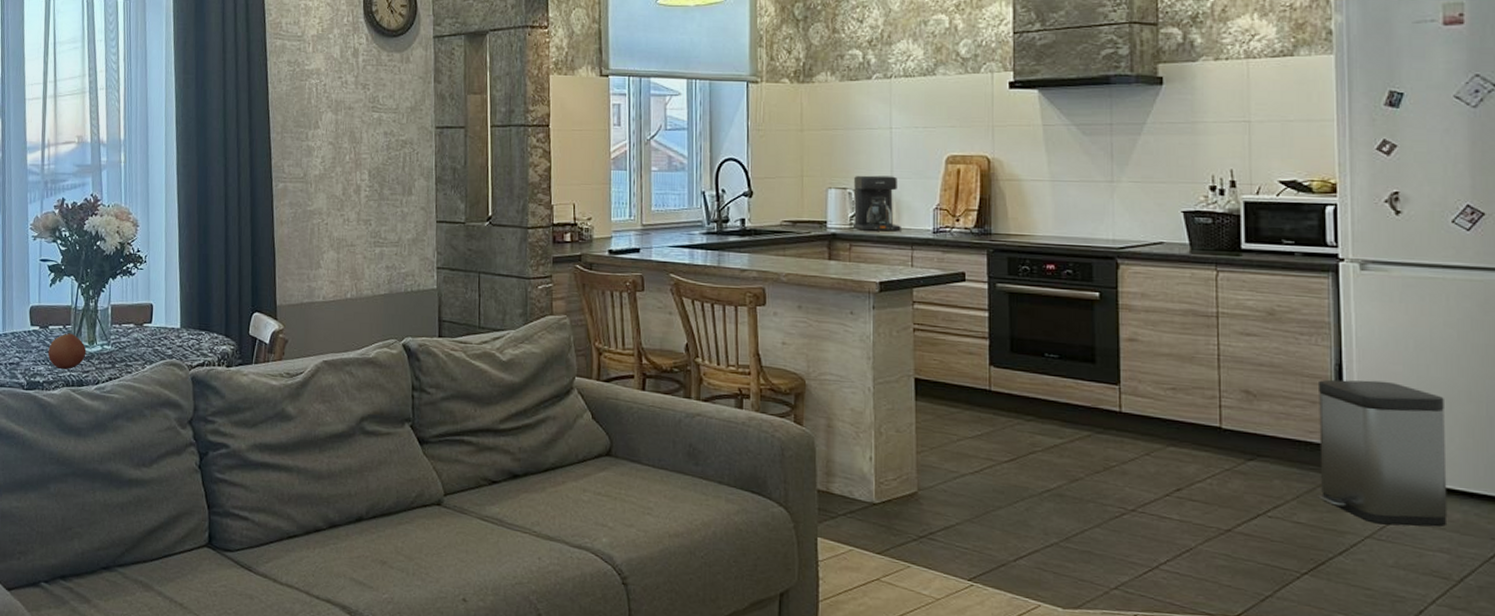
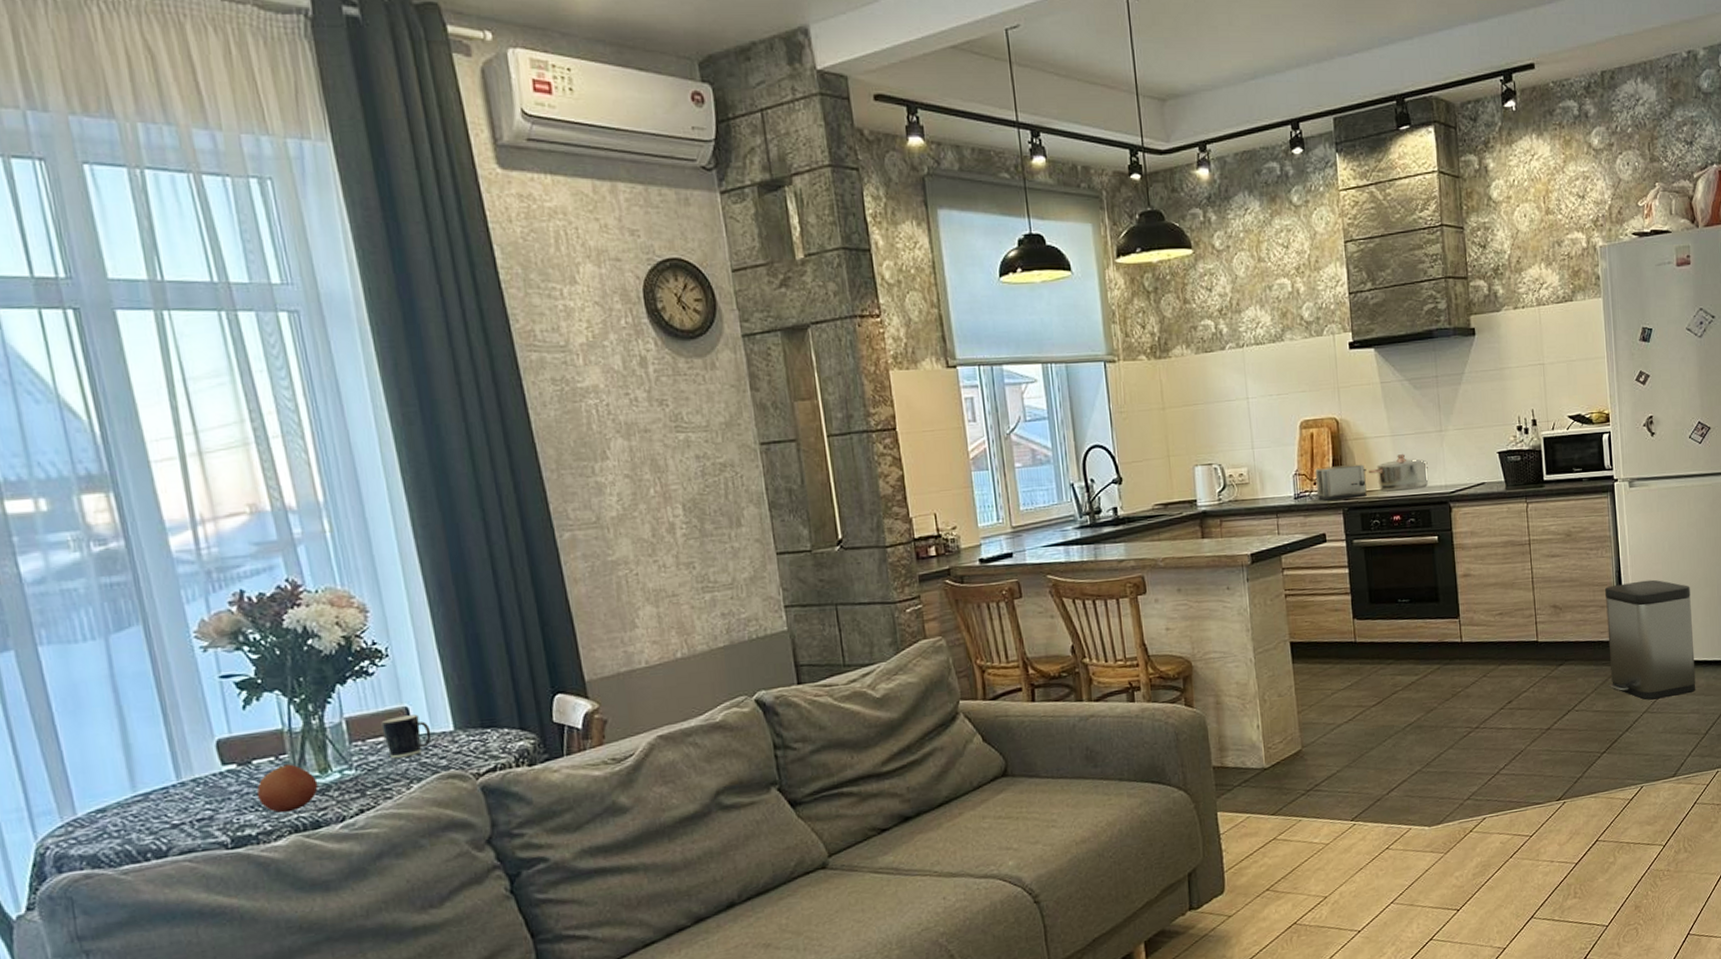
mug: none [133,310,165,343] -> present [381,714,432,759]
coffee maker: present [854,175,901,232] -> none [1218,446,1266,506]
toaster: none [958,204,1018,241] -> present [1315,463,1367,501]
cooking pot: none [1020,201,1093,240] -> present [1368,454,1428,492]

